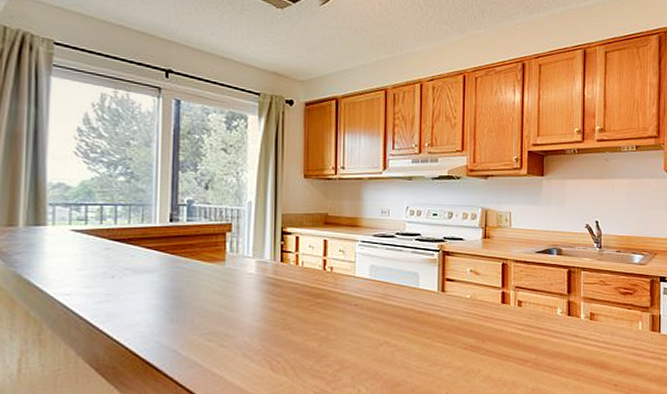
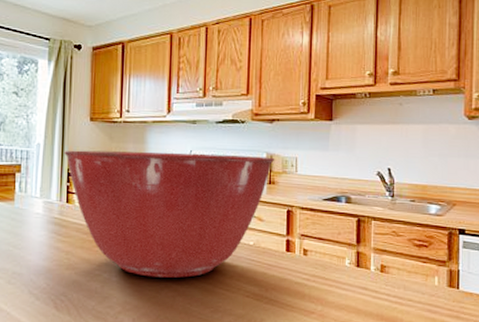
mixing bowl: none [277,208,490,334] -> present [64,150,275,278]

